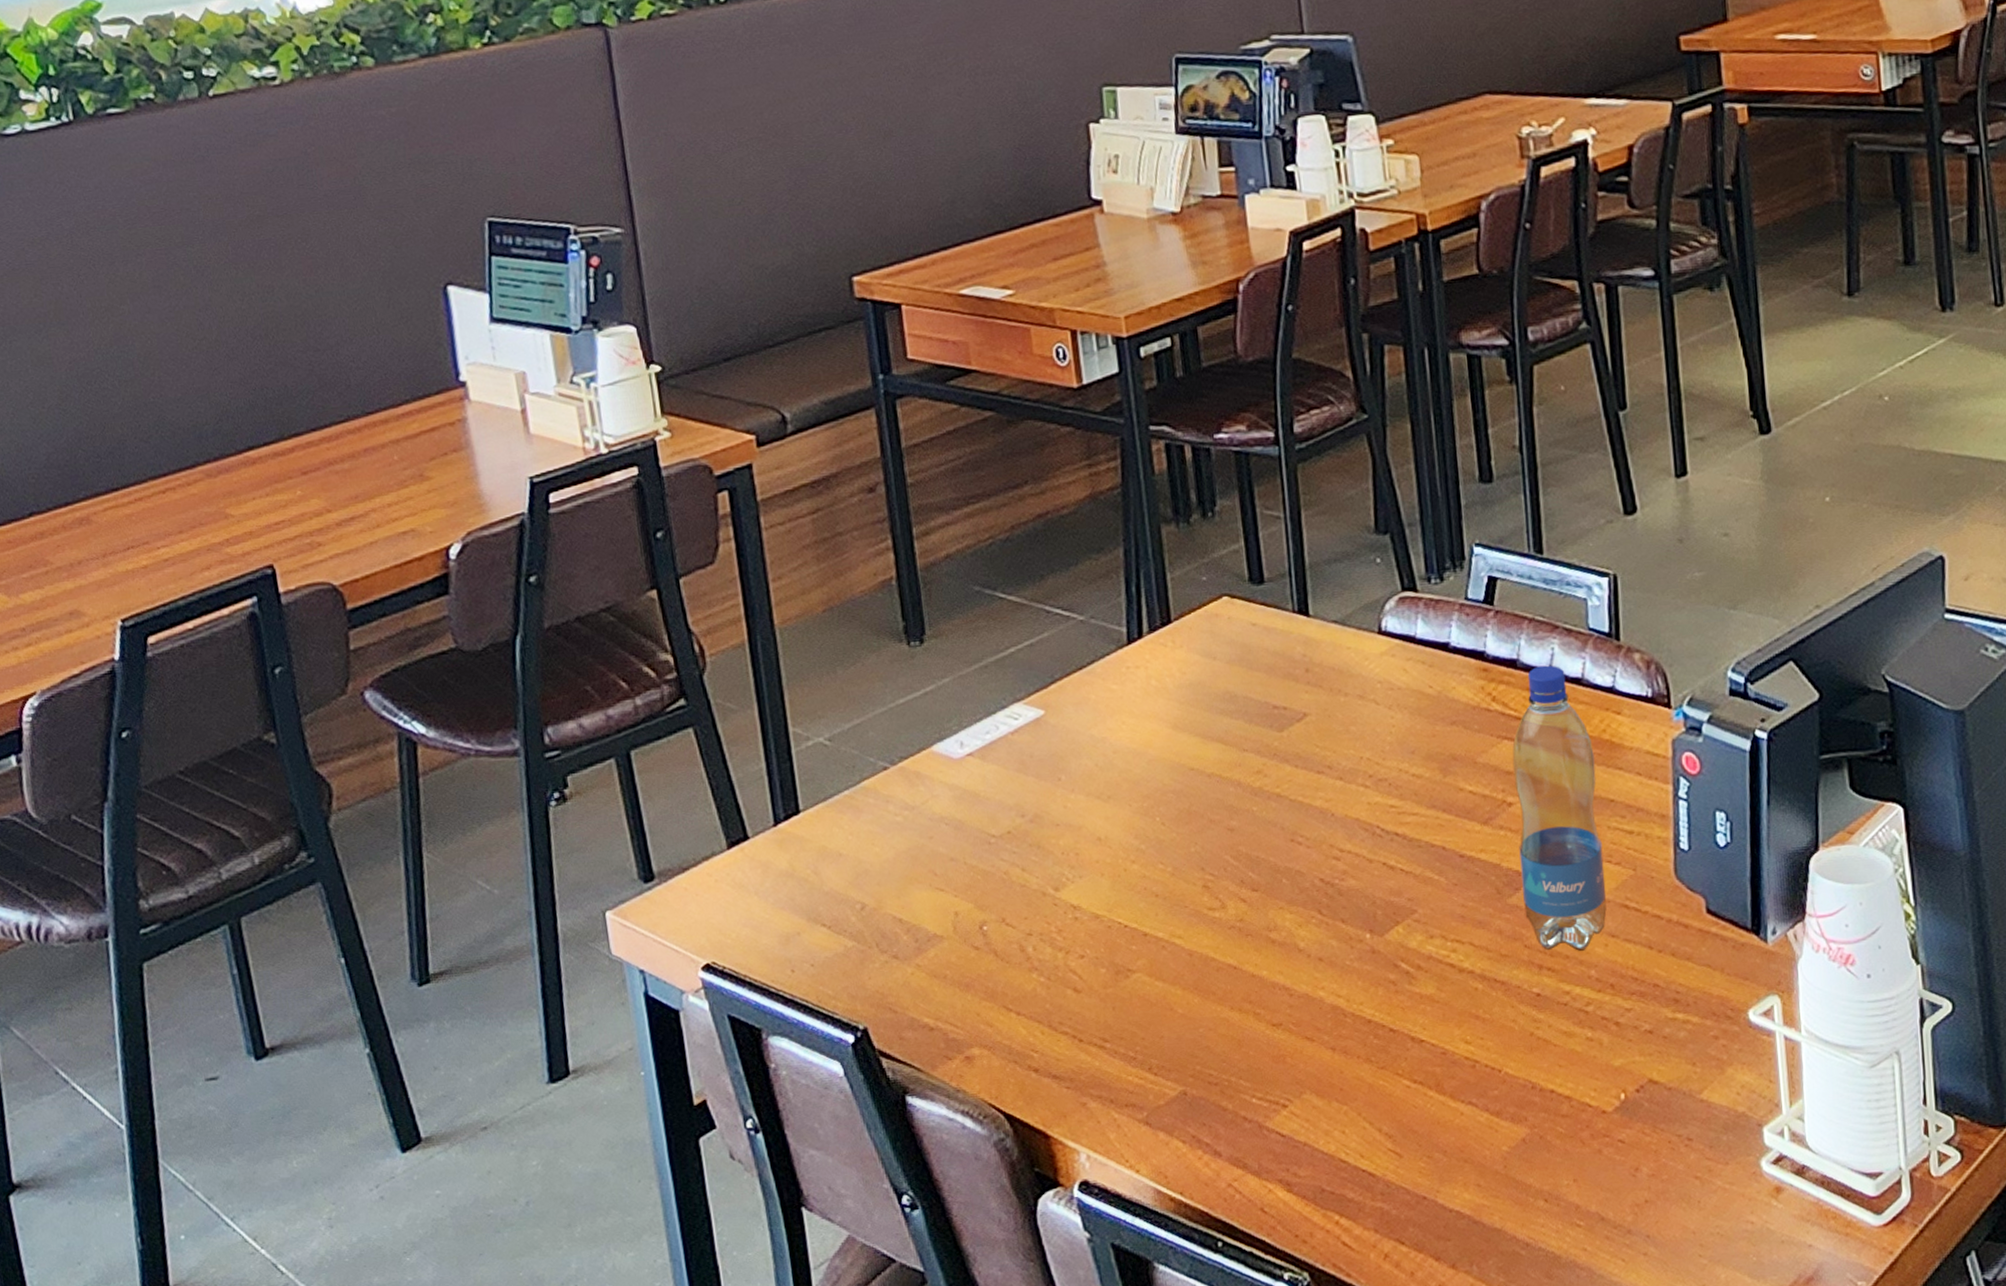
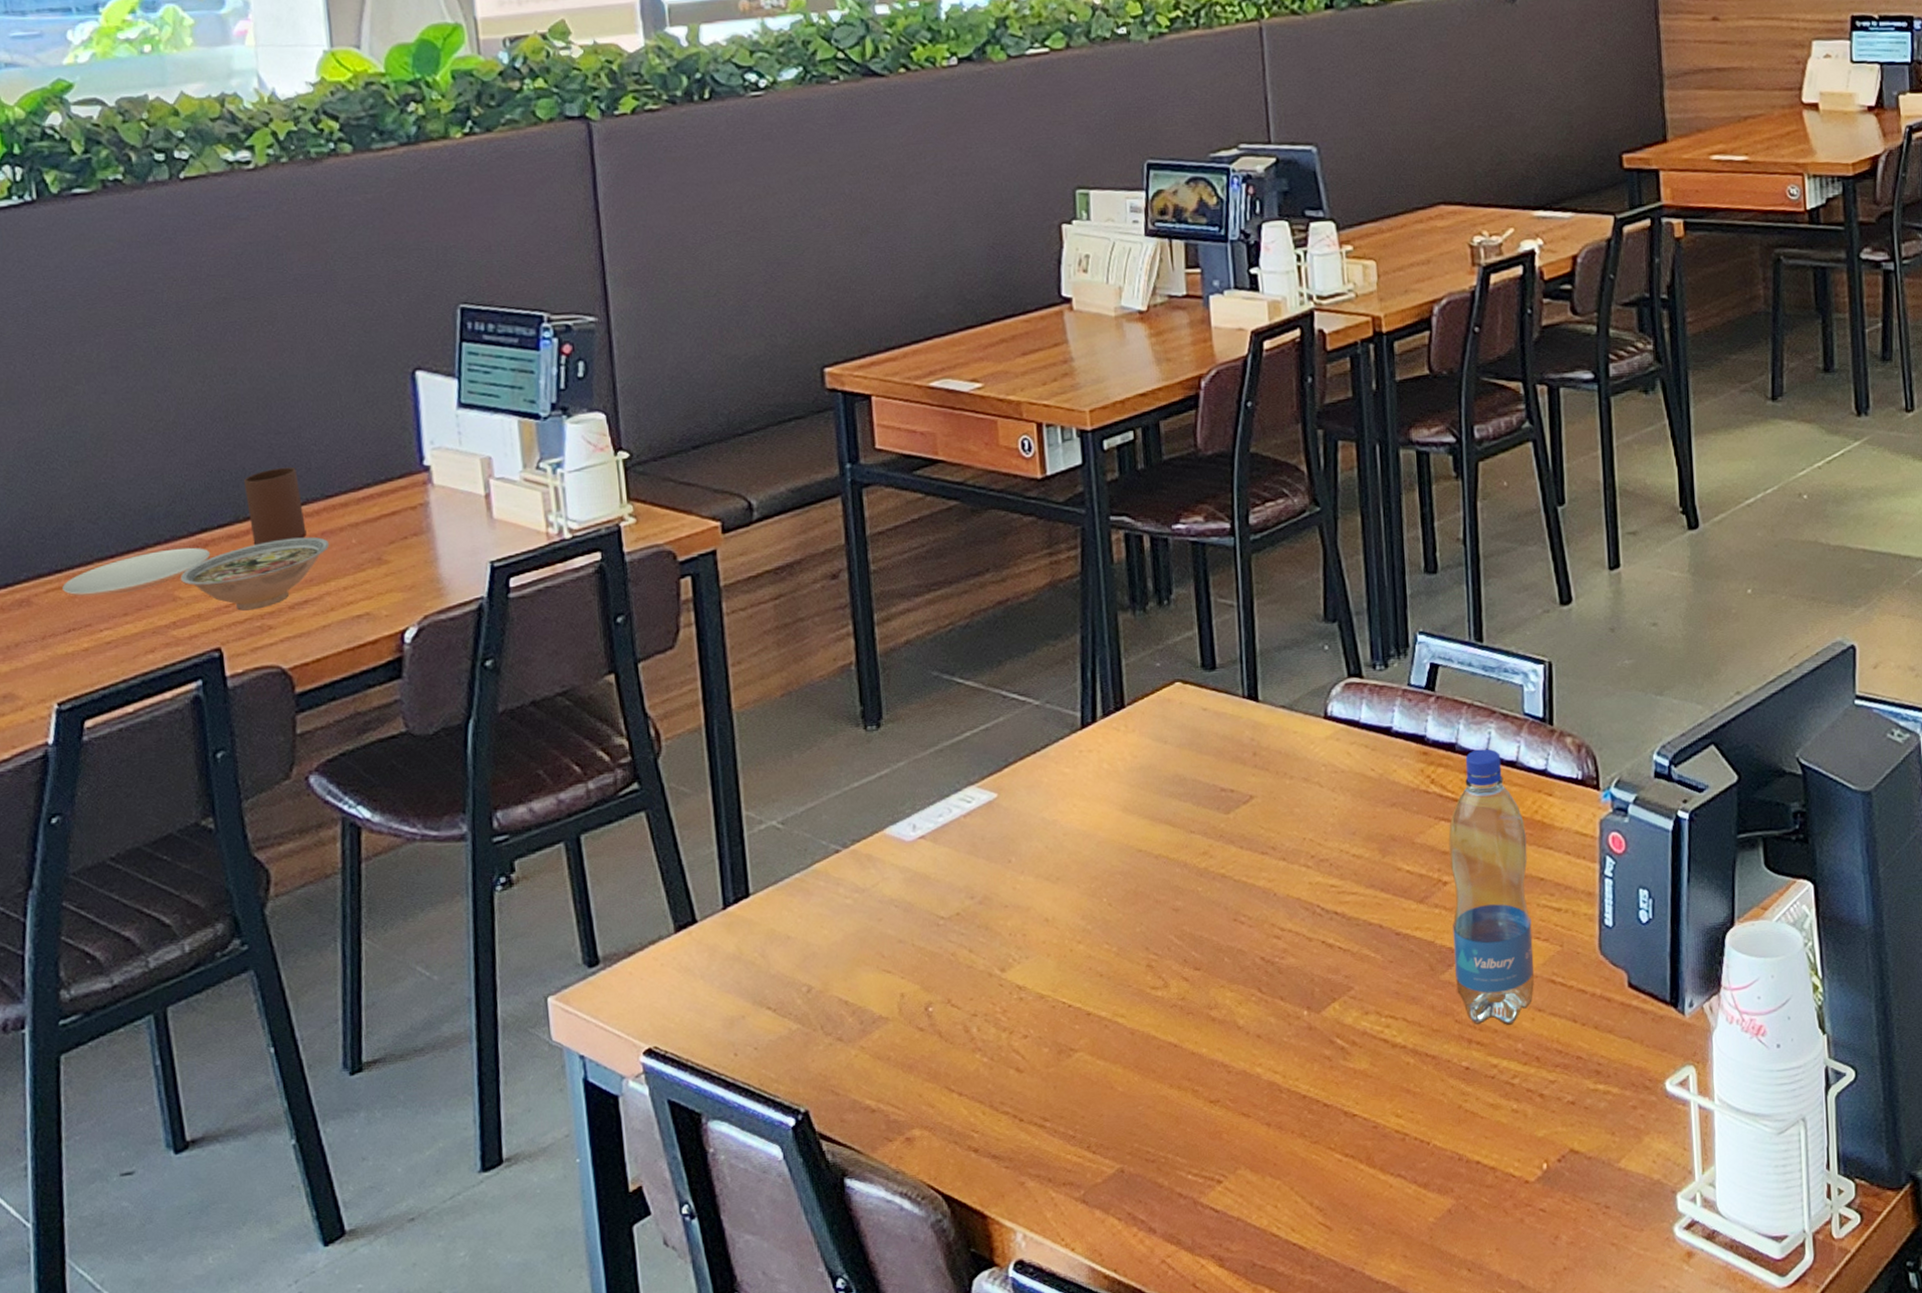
plate: none [119,465,259,515] -> present [62,547,211,597]
soup bowl: none [231,453,373,528] -> present [181,536,330,611]
cup: none [286,384,350,464] -> present [243,467,307,546]

